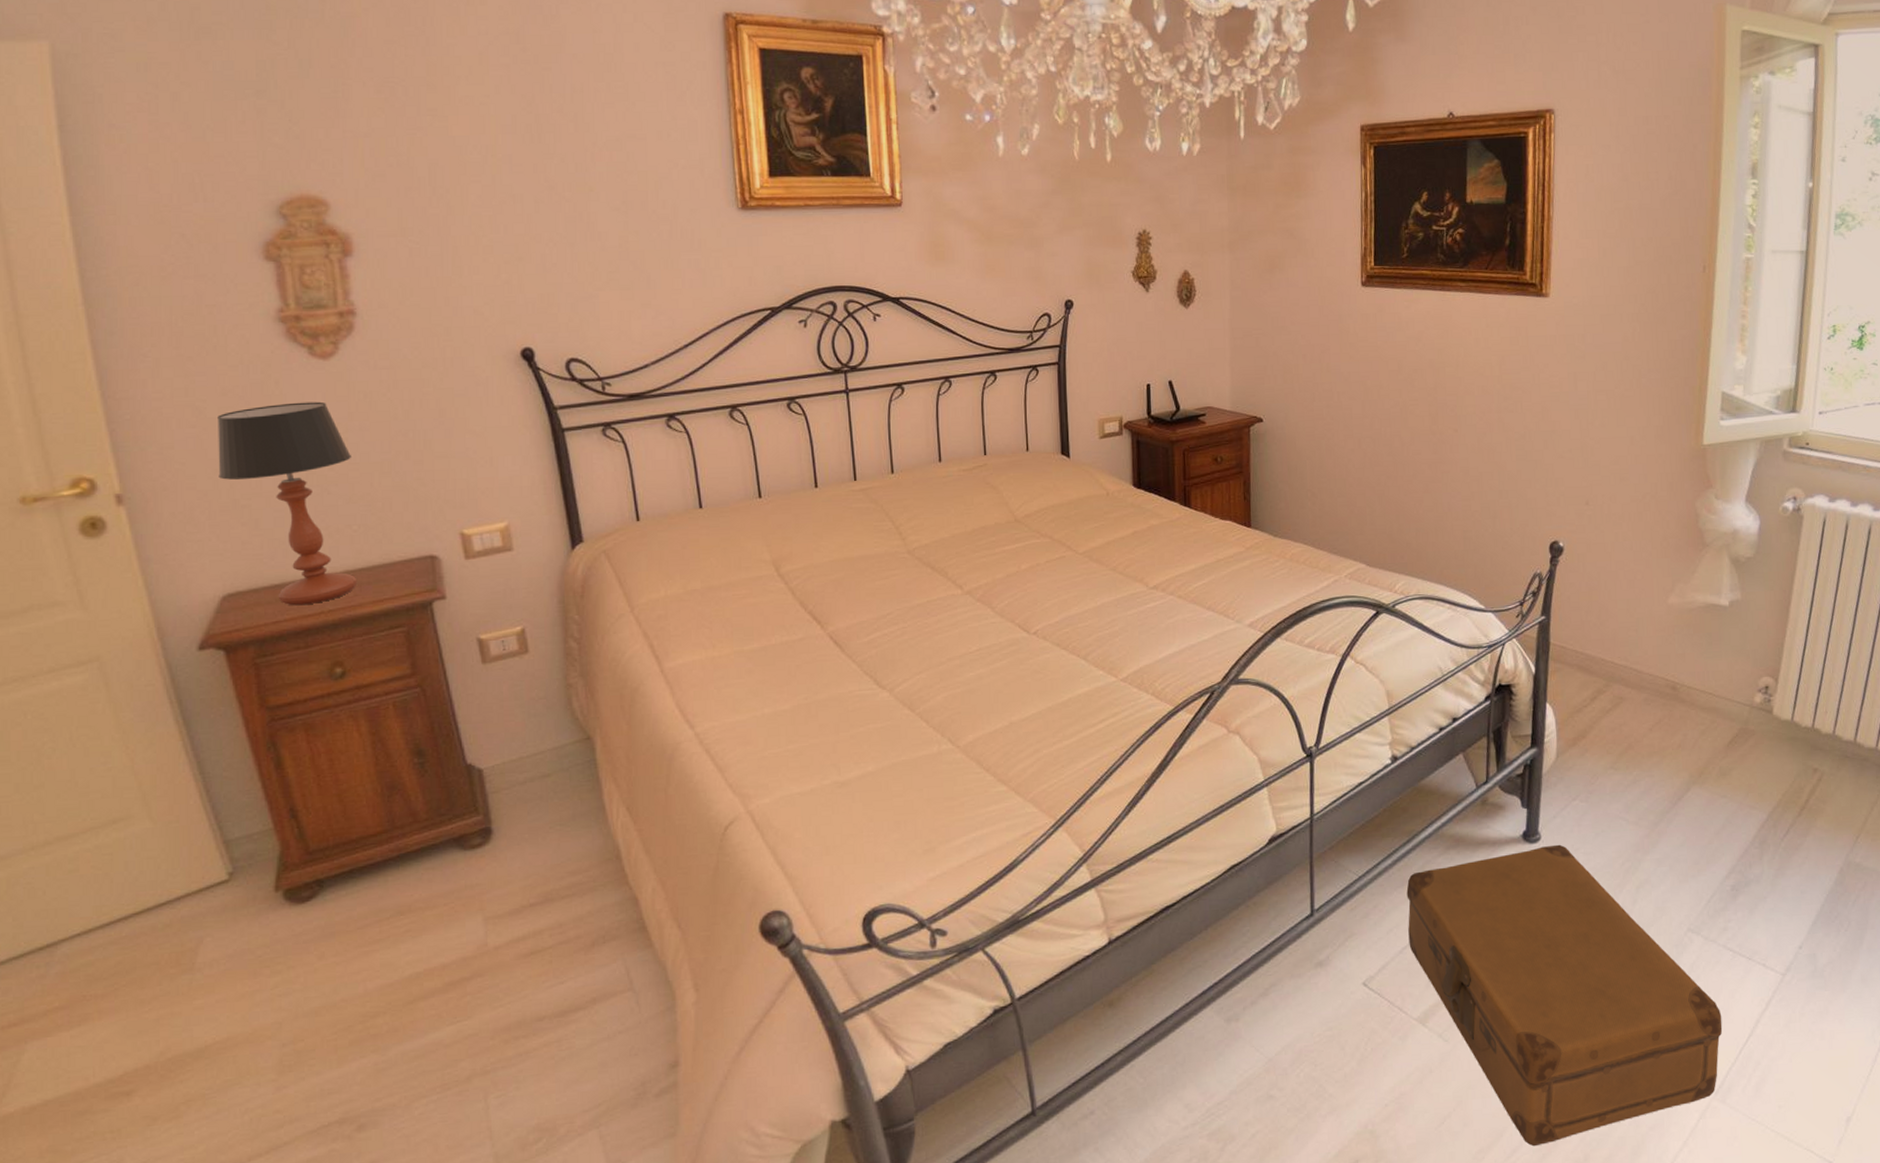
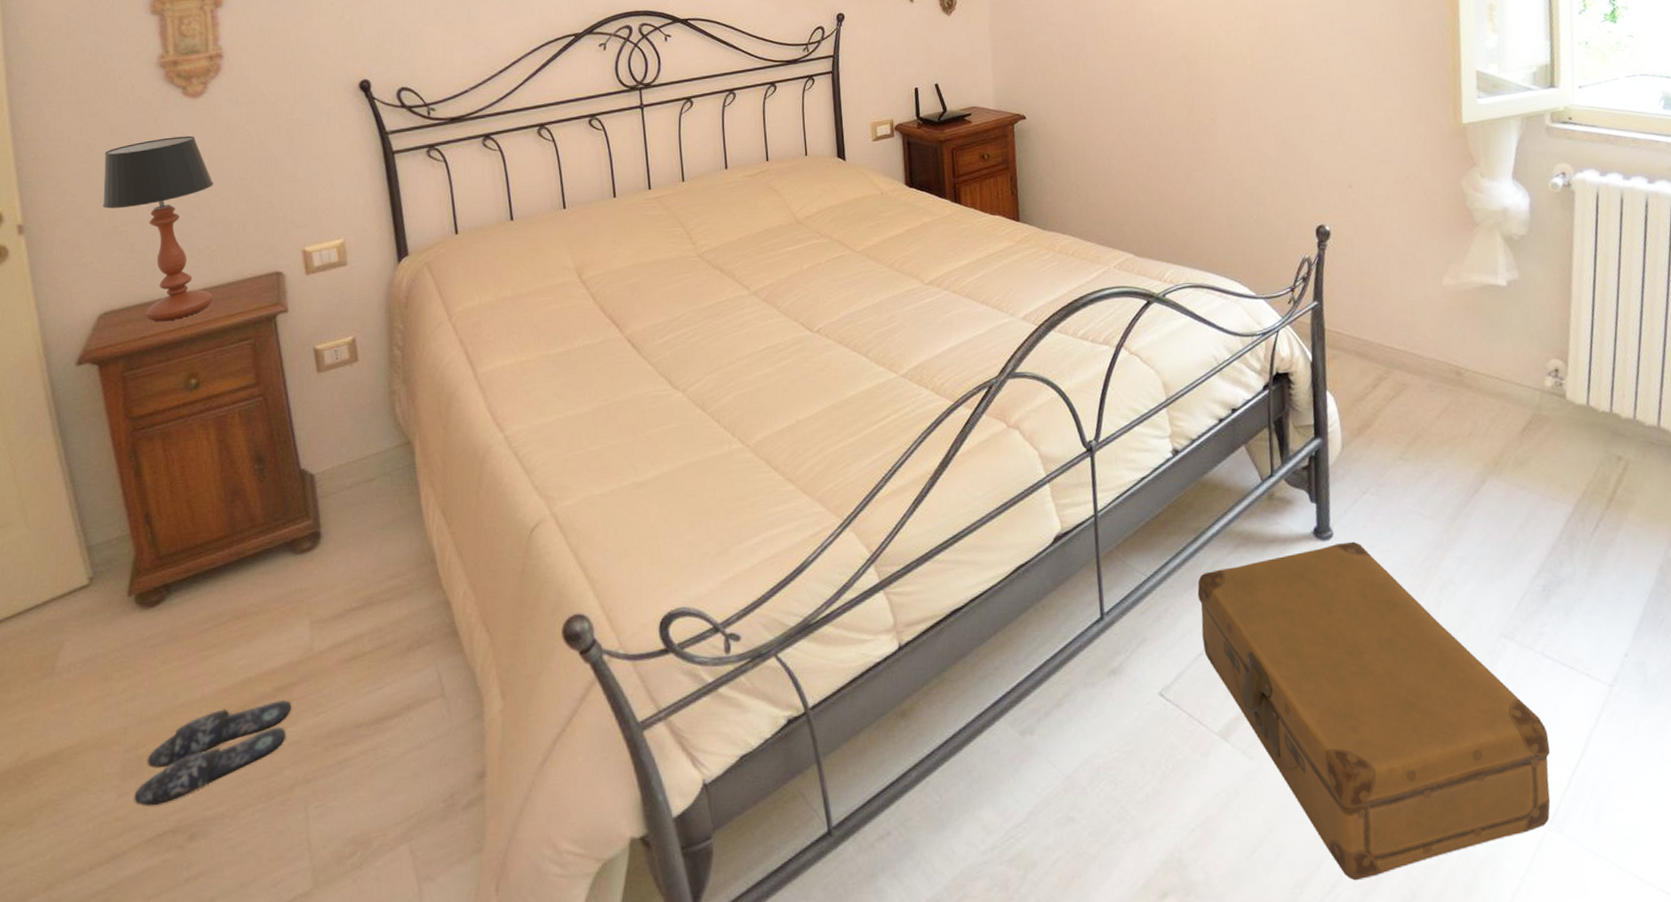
slippers: none [294,994,466,1098] -> present [134,699,292,806]

